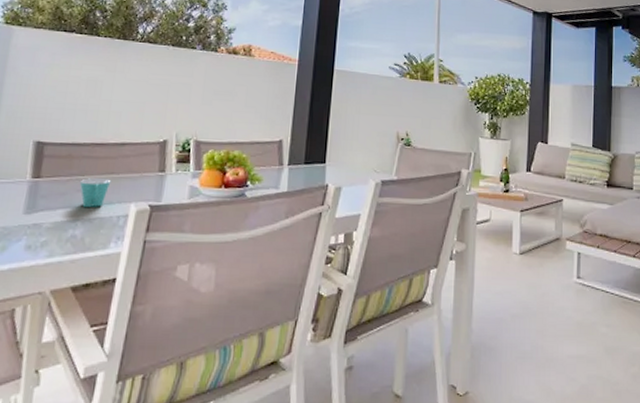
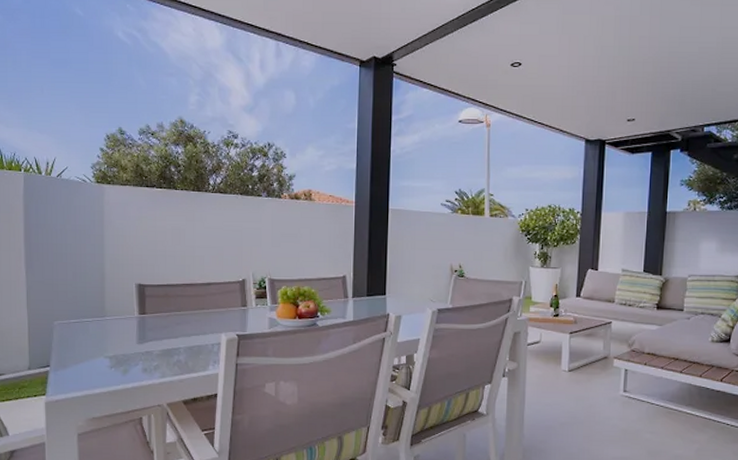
mug: present [79,178,111,207] -> none [177,313,203,337]

